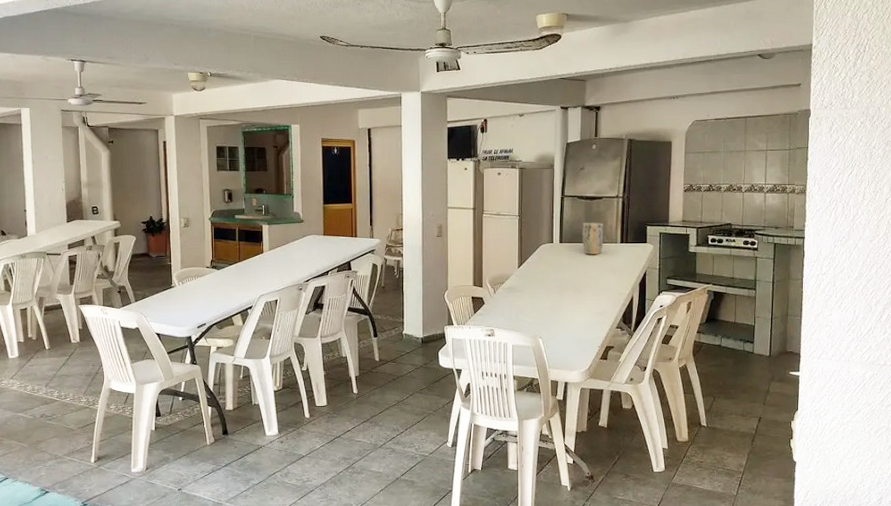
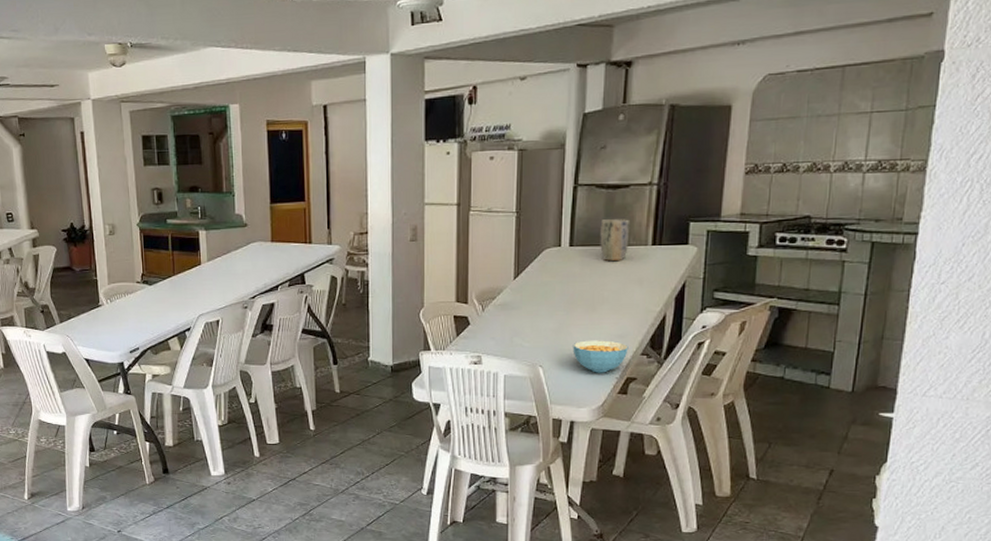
cereal bowl: none [564,316,607,343] -> present [573,340,629,373]

